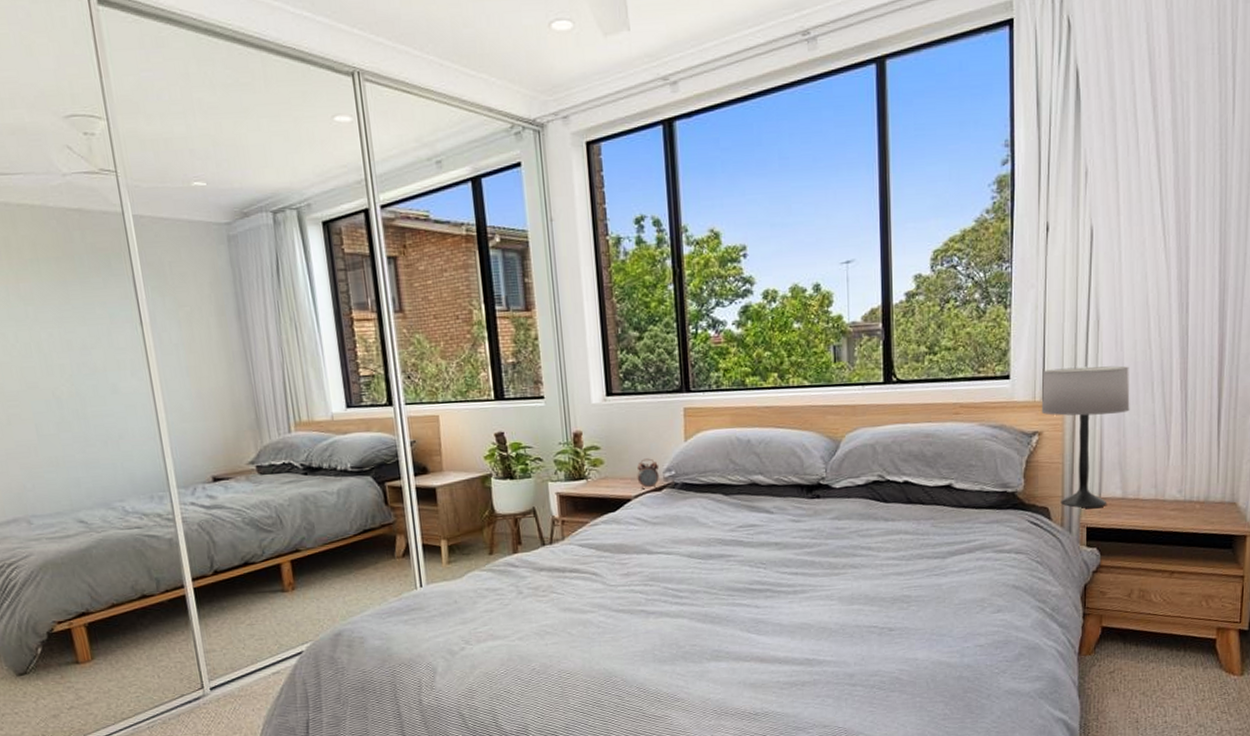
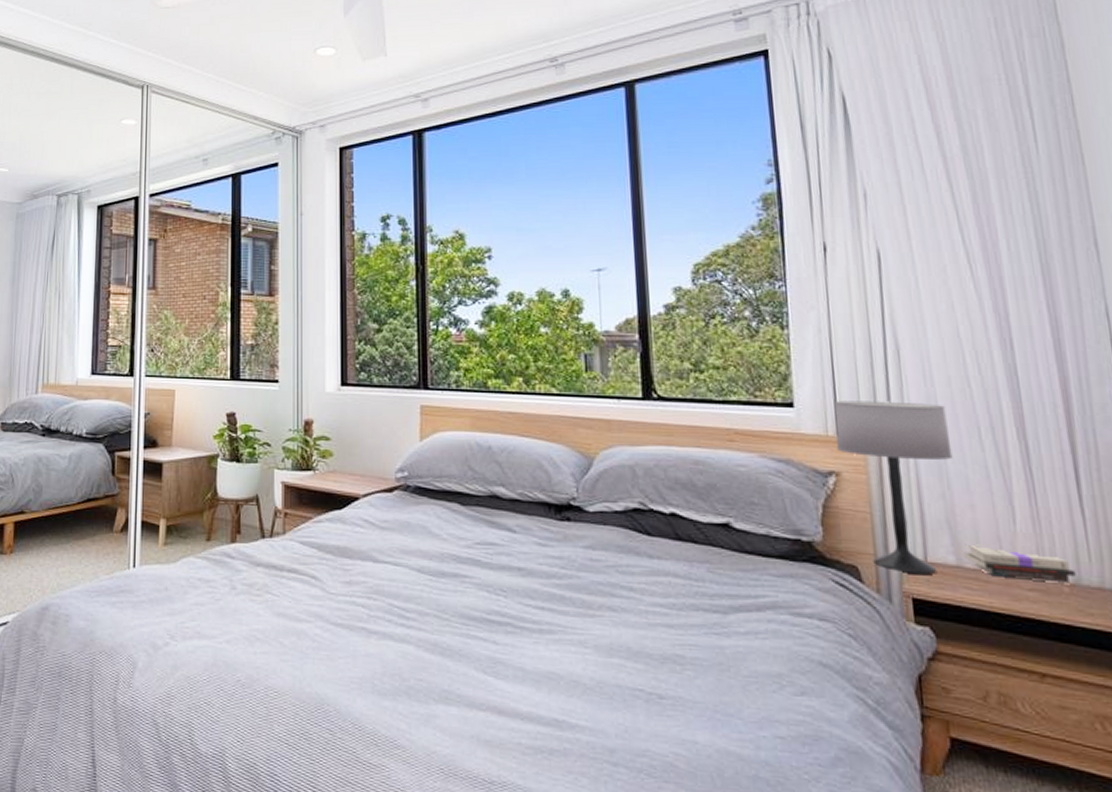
alarm clock: present [636,458,660,490] -> none [367,455,392,489]
books: none [1128,478,1206,503] -> present [964,544,1076,583]

